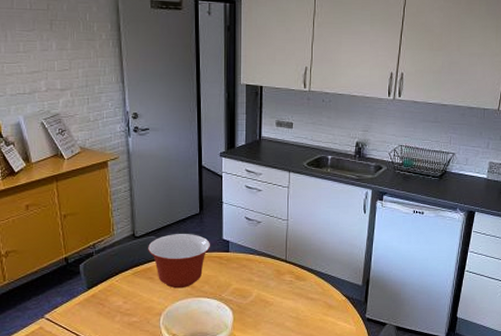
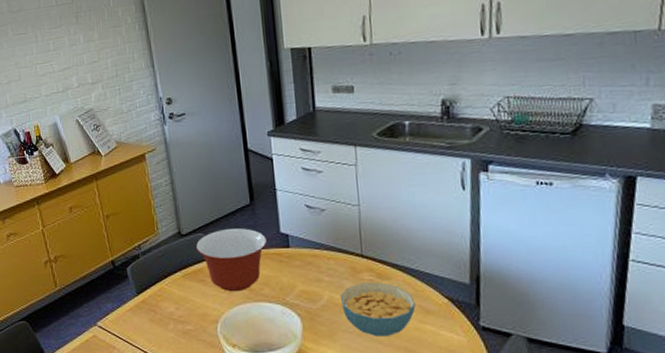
cereal bowl: none [265,283,322,326] -> present [339,283,416,336]

